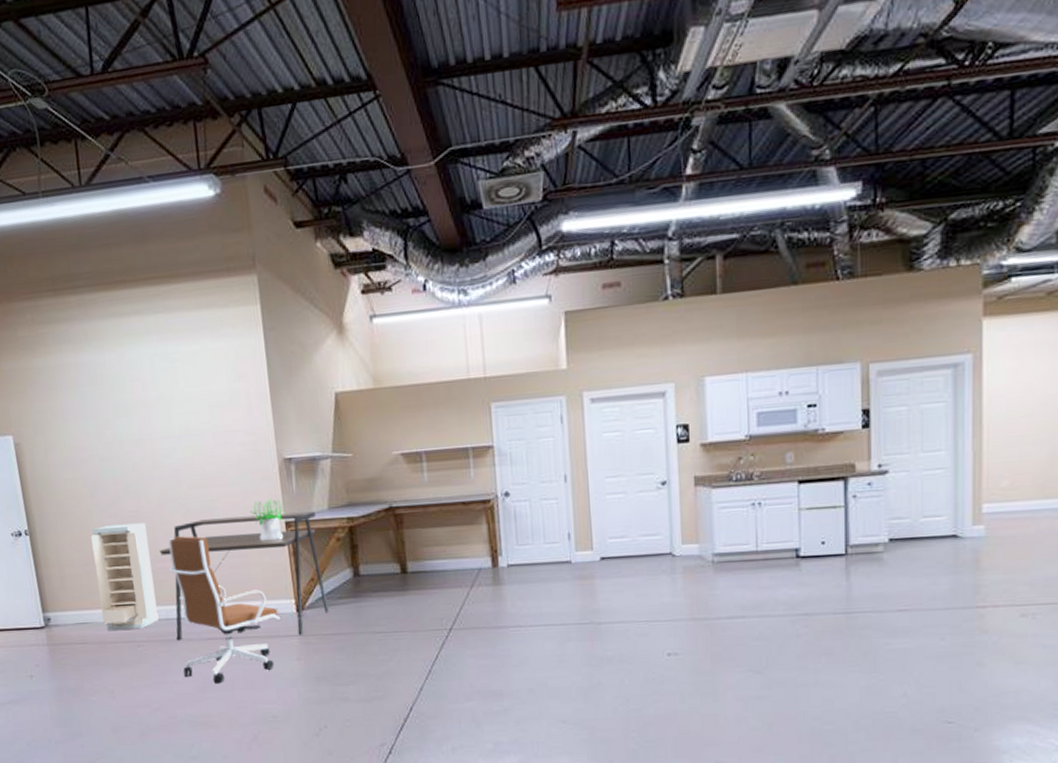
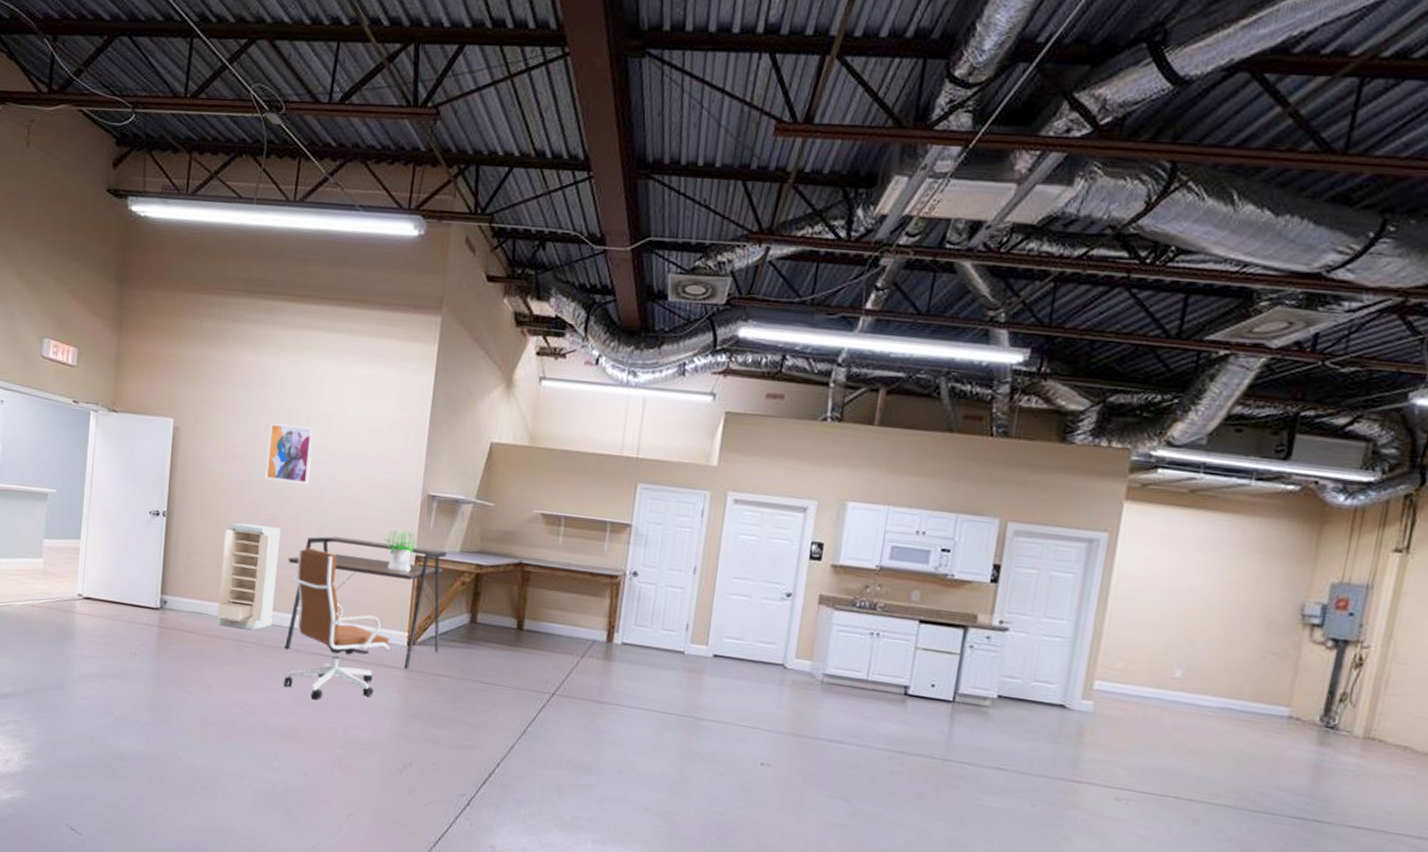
wall art: none [110,416,163,477] -> present [265,424,314,484]

